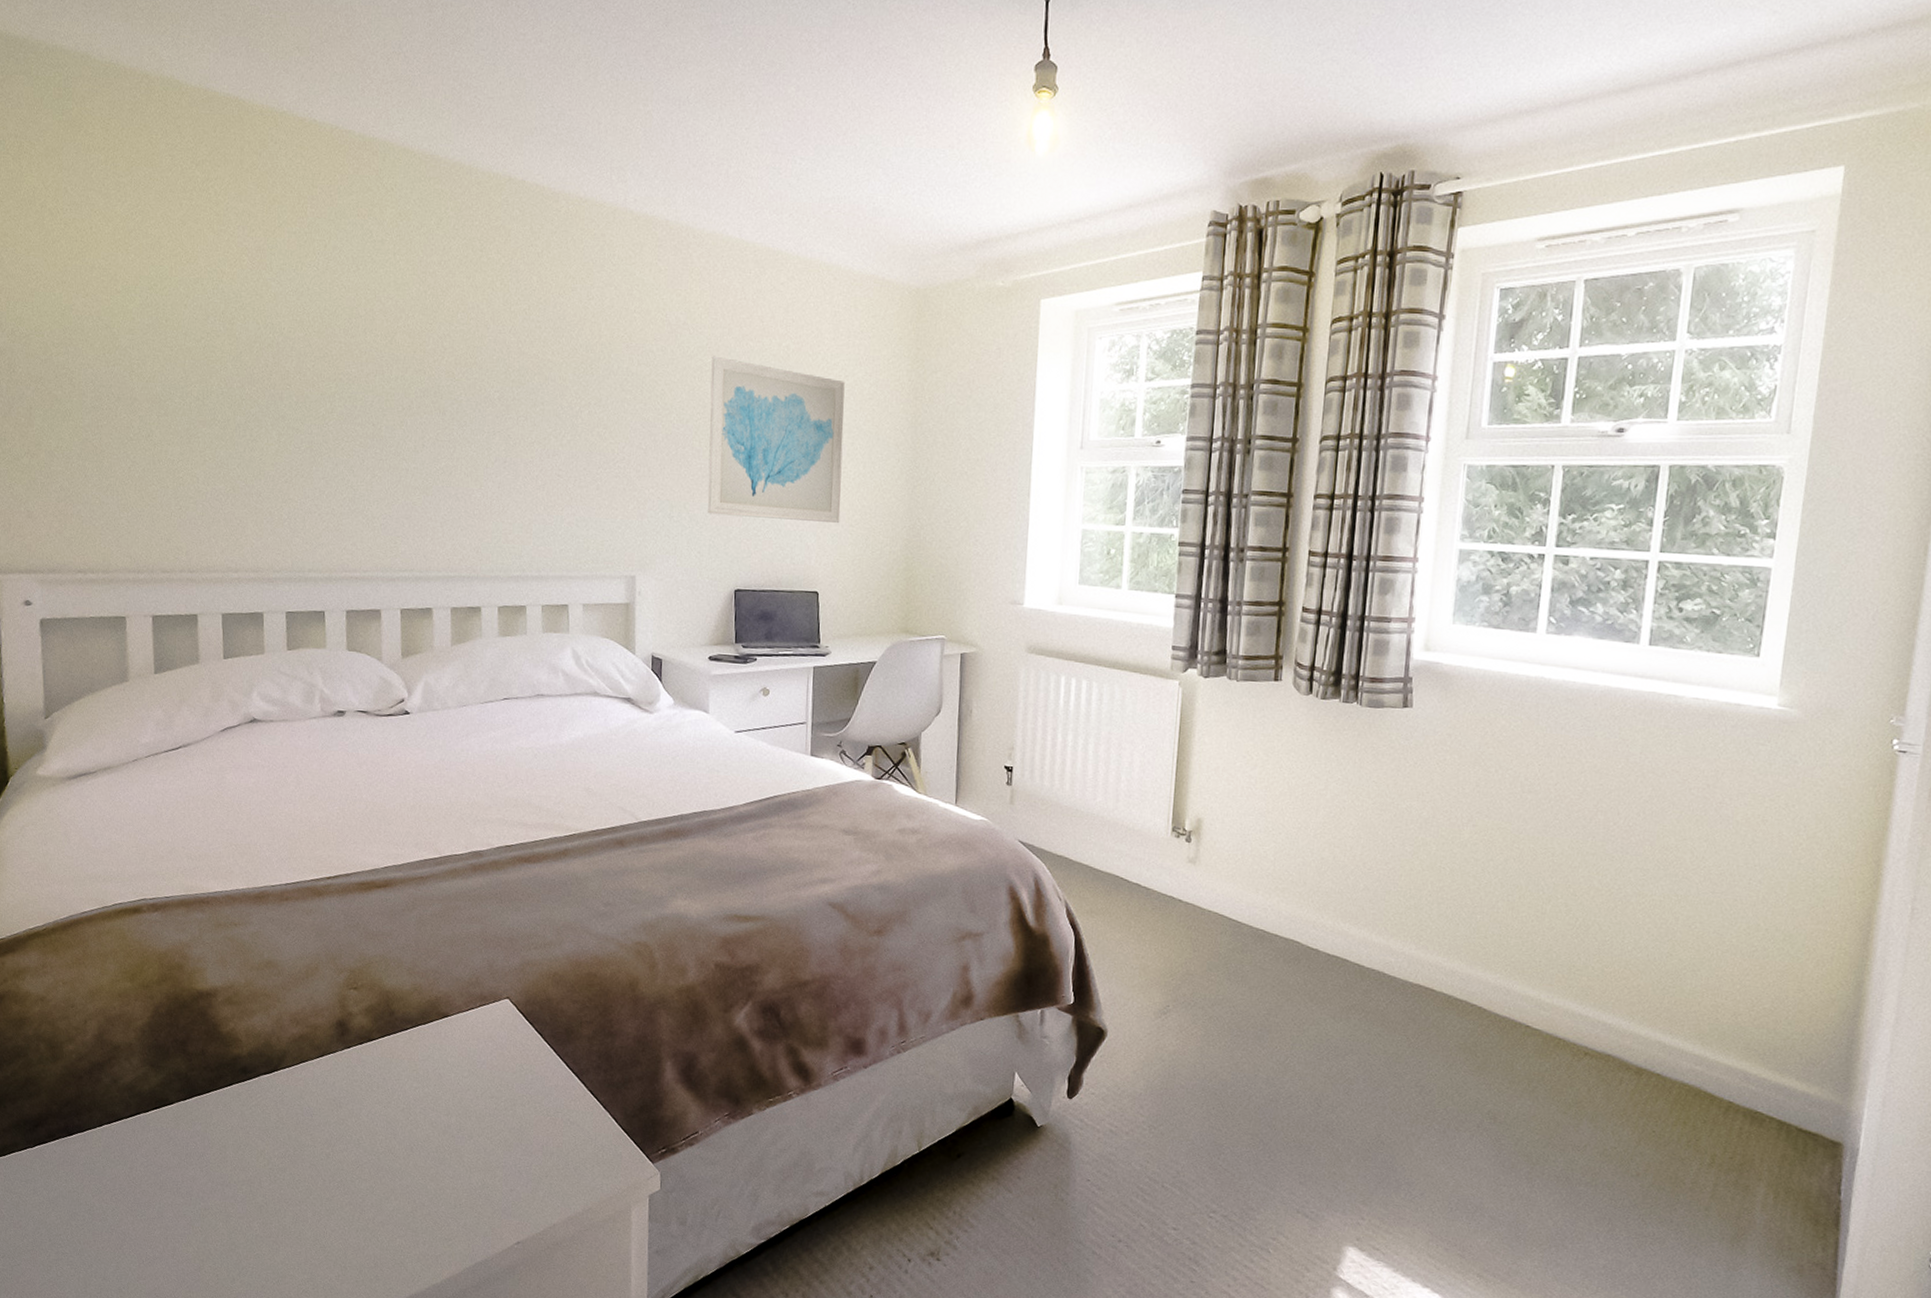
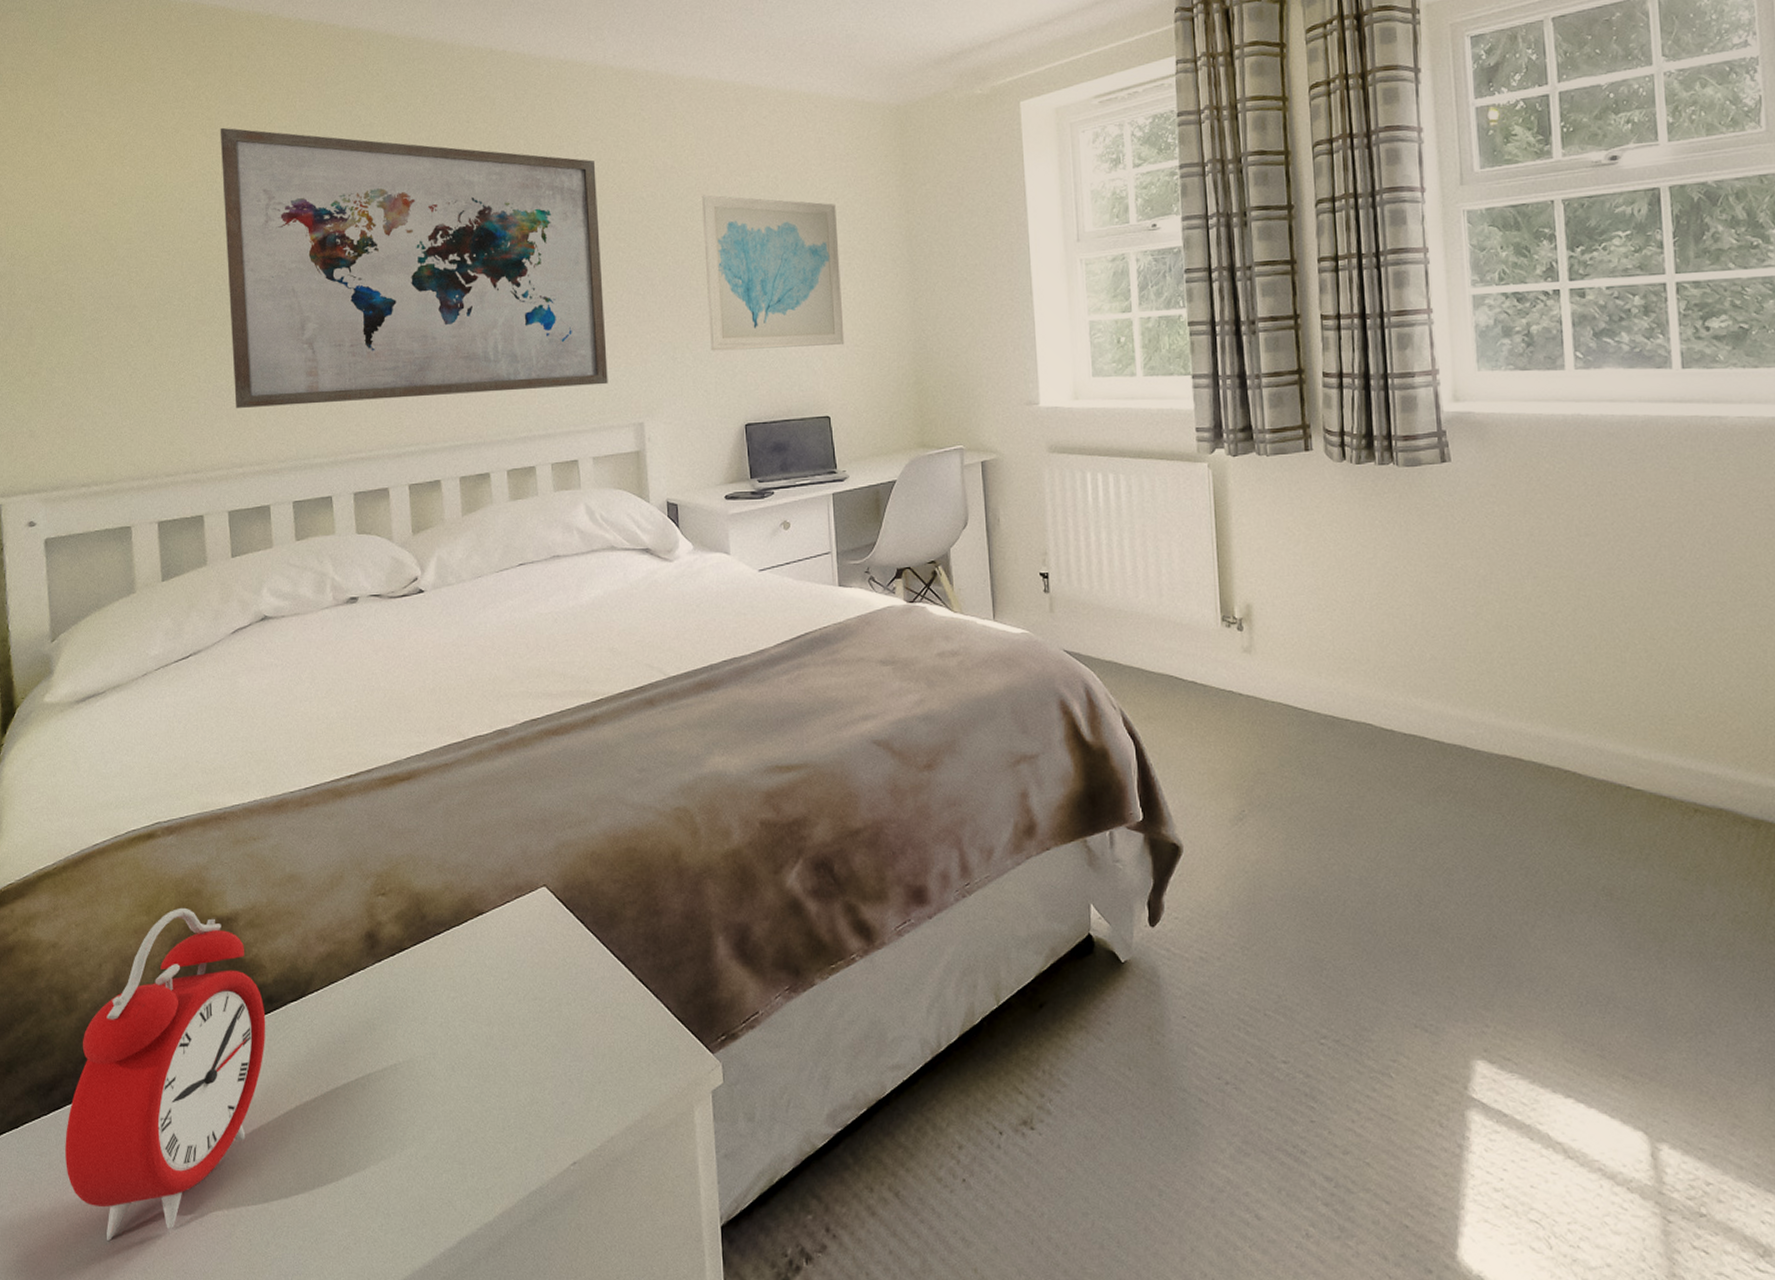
alarm clock: none [49,978,240,1262] -> present [65,907,266,1241]
wall art: none [227,225,608,534] -> present [220,127,608,408]

